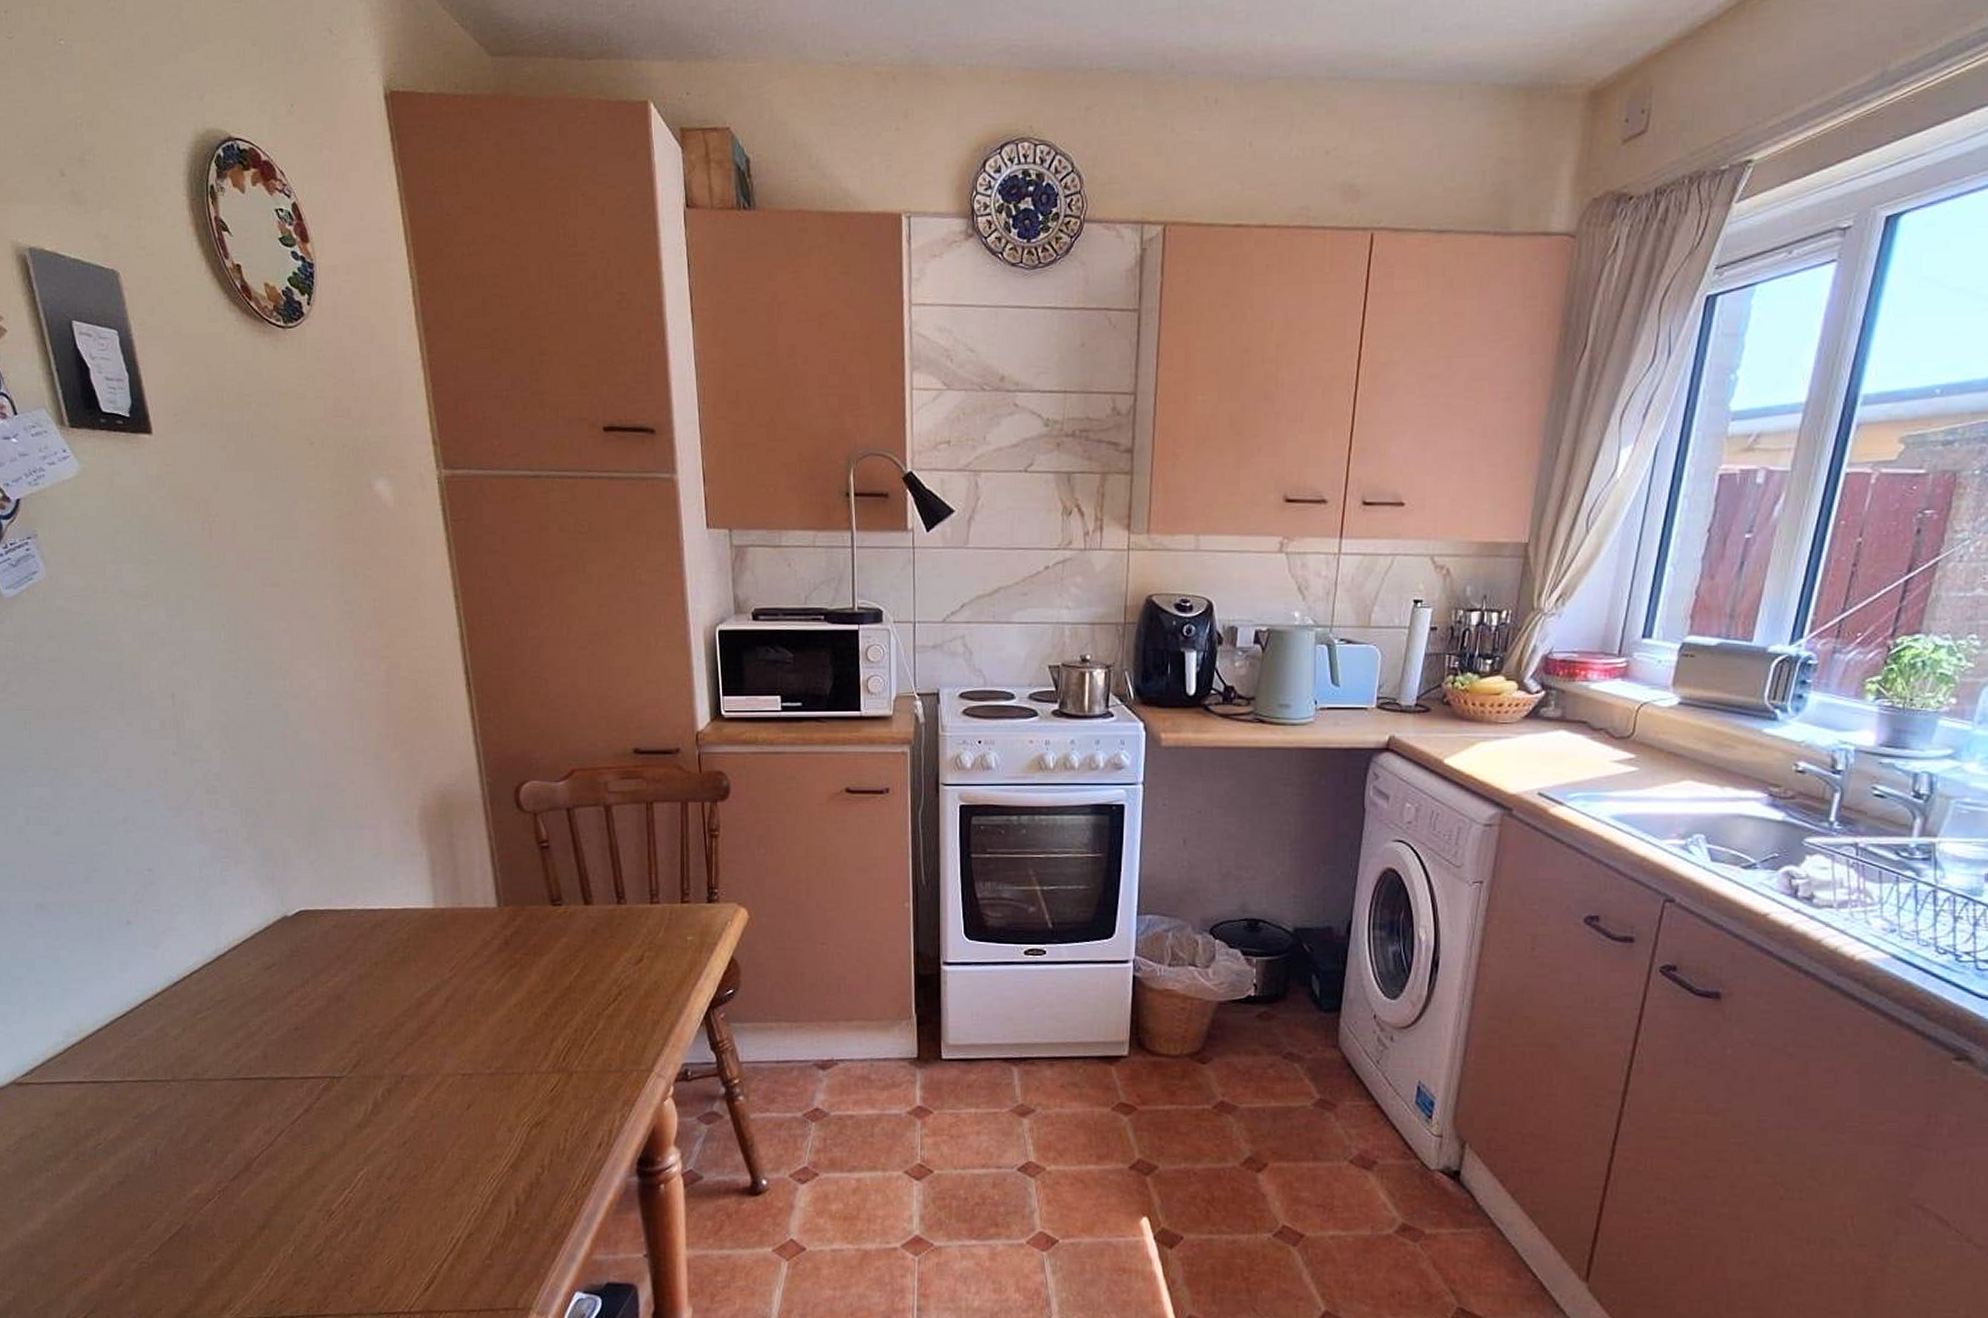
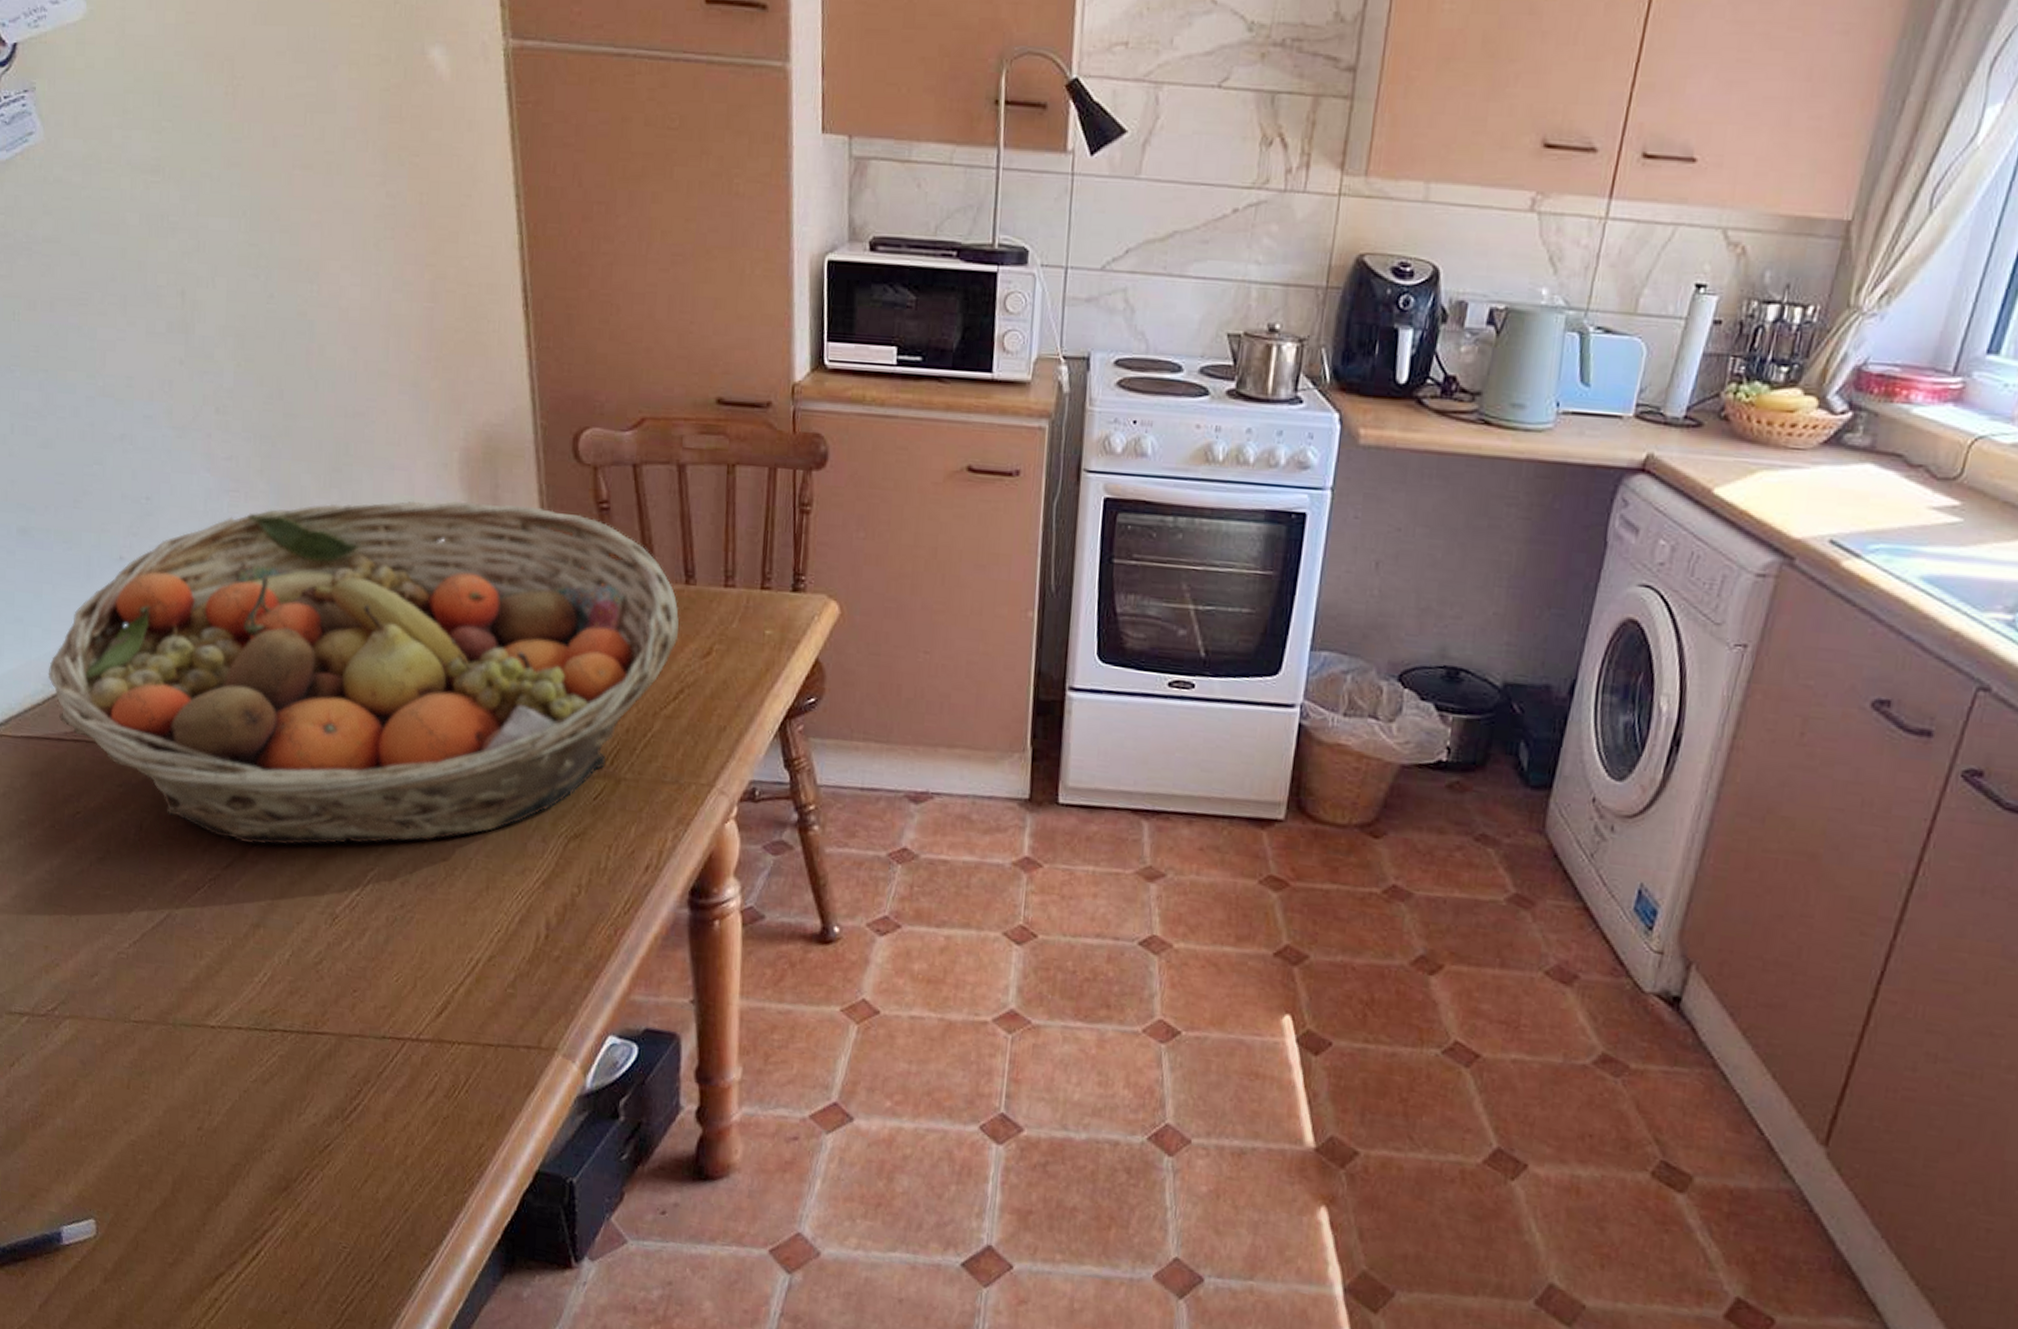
fruit basket: none [67,850,615,1158] -> present [48,500,680,845]

